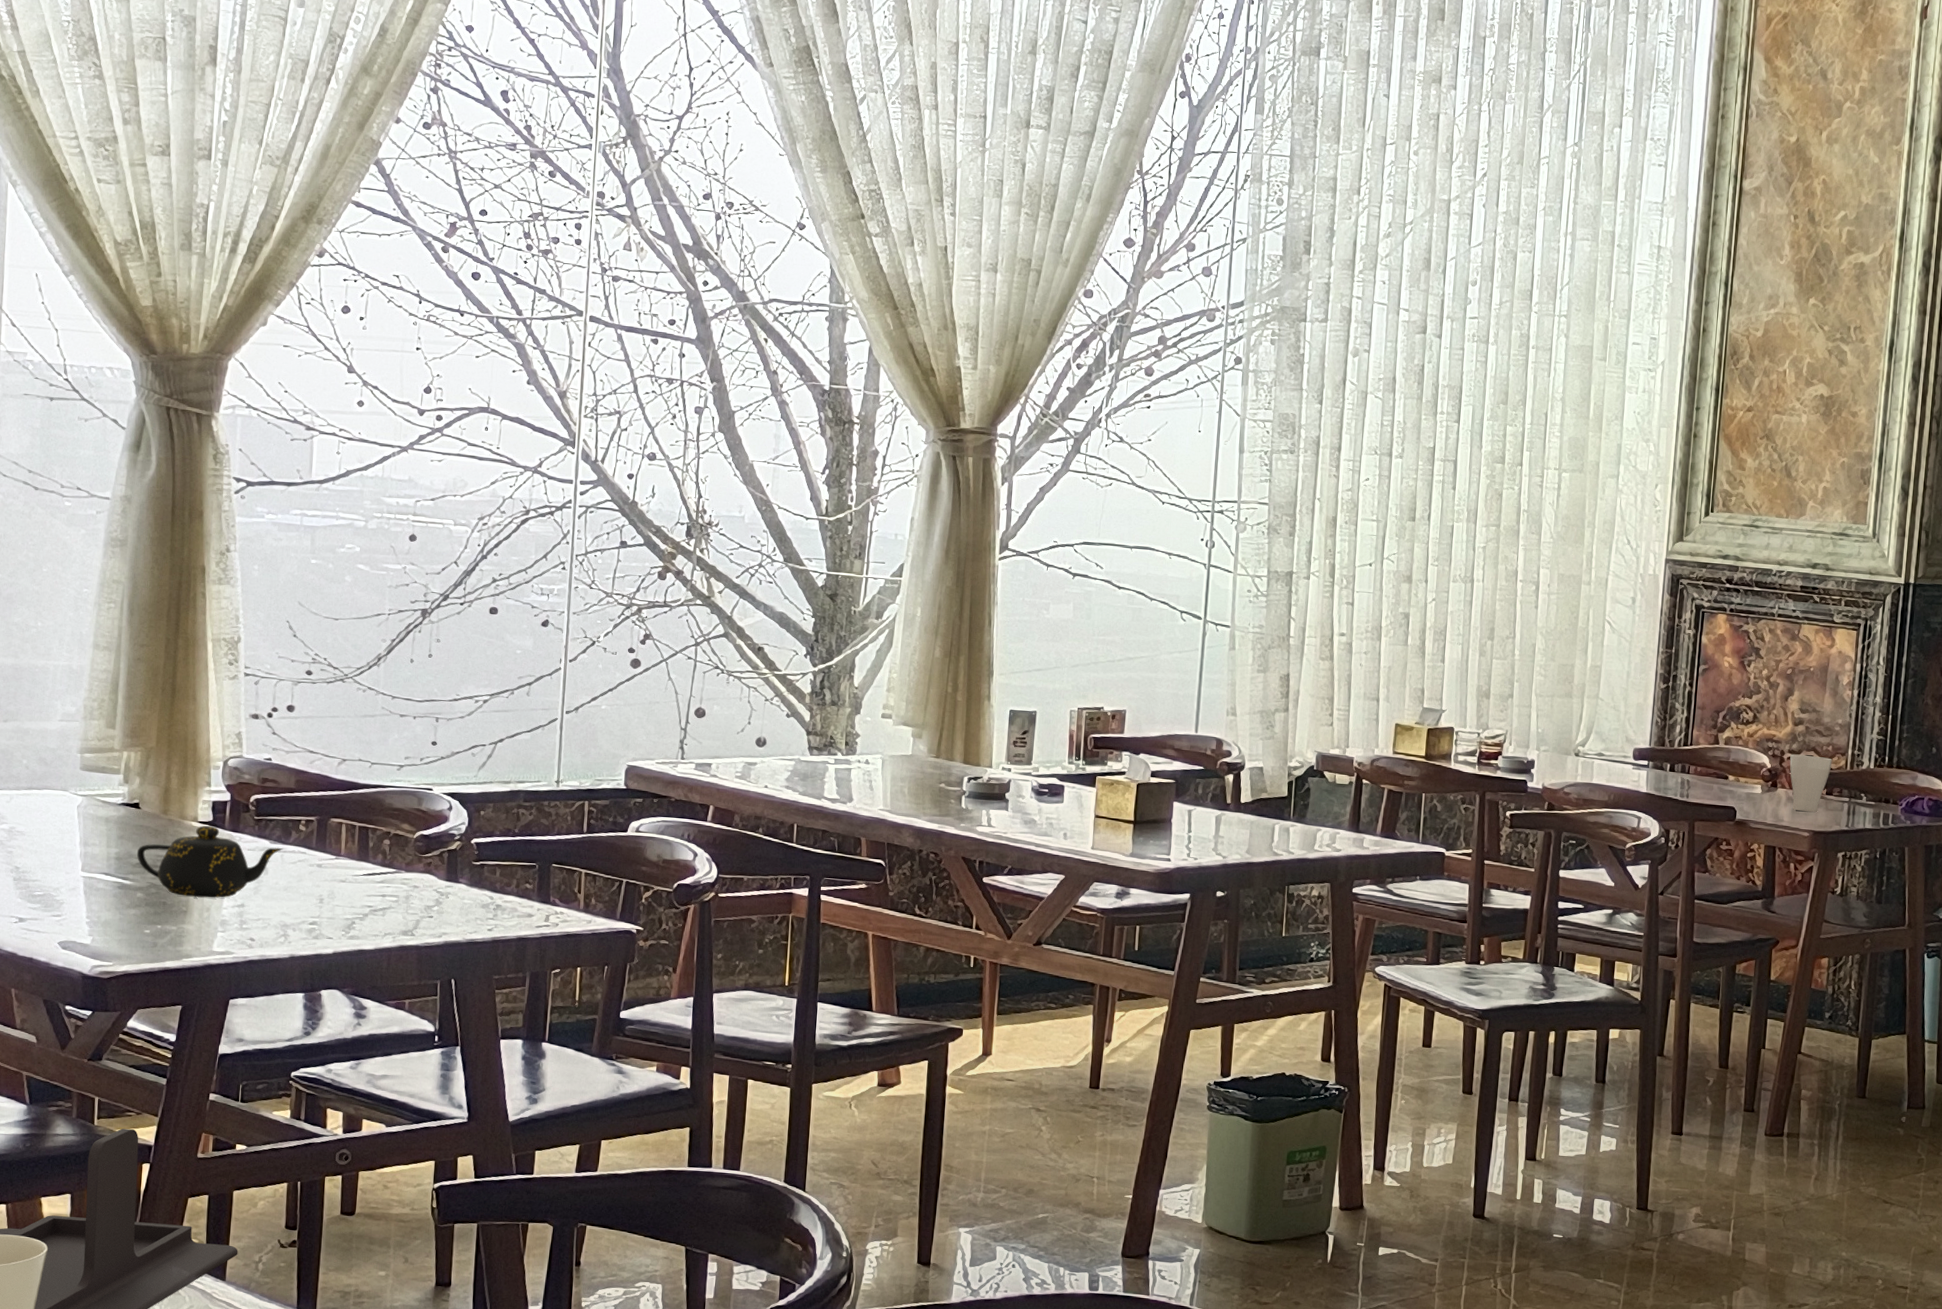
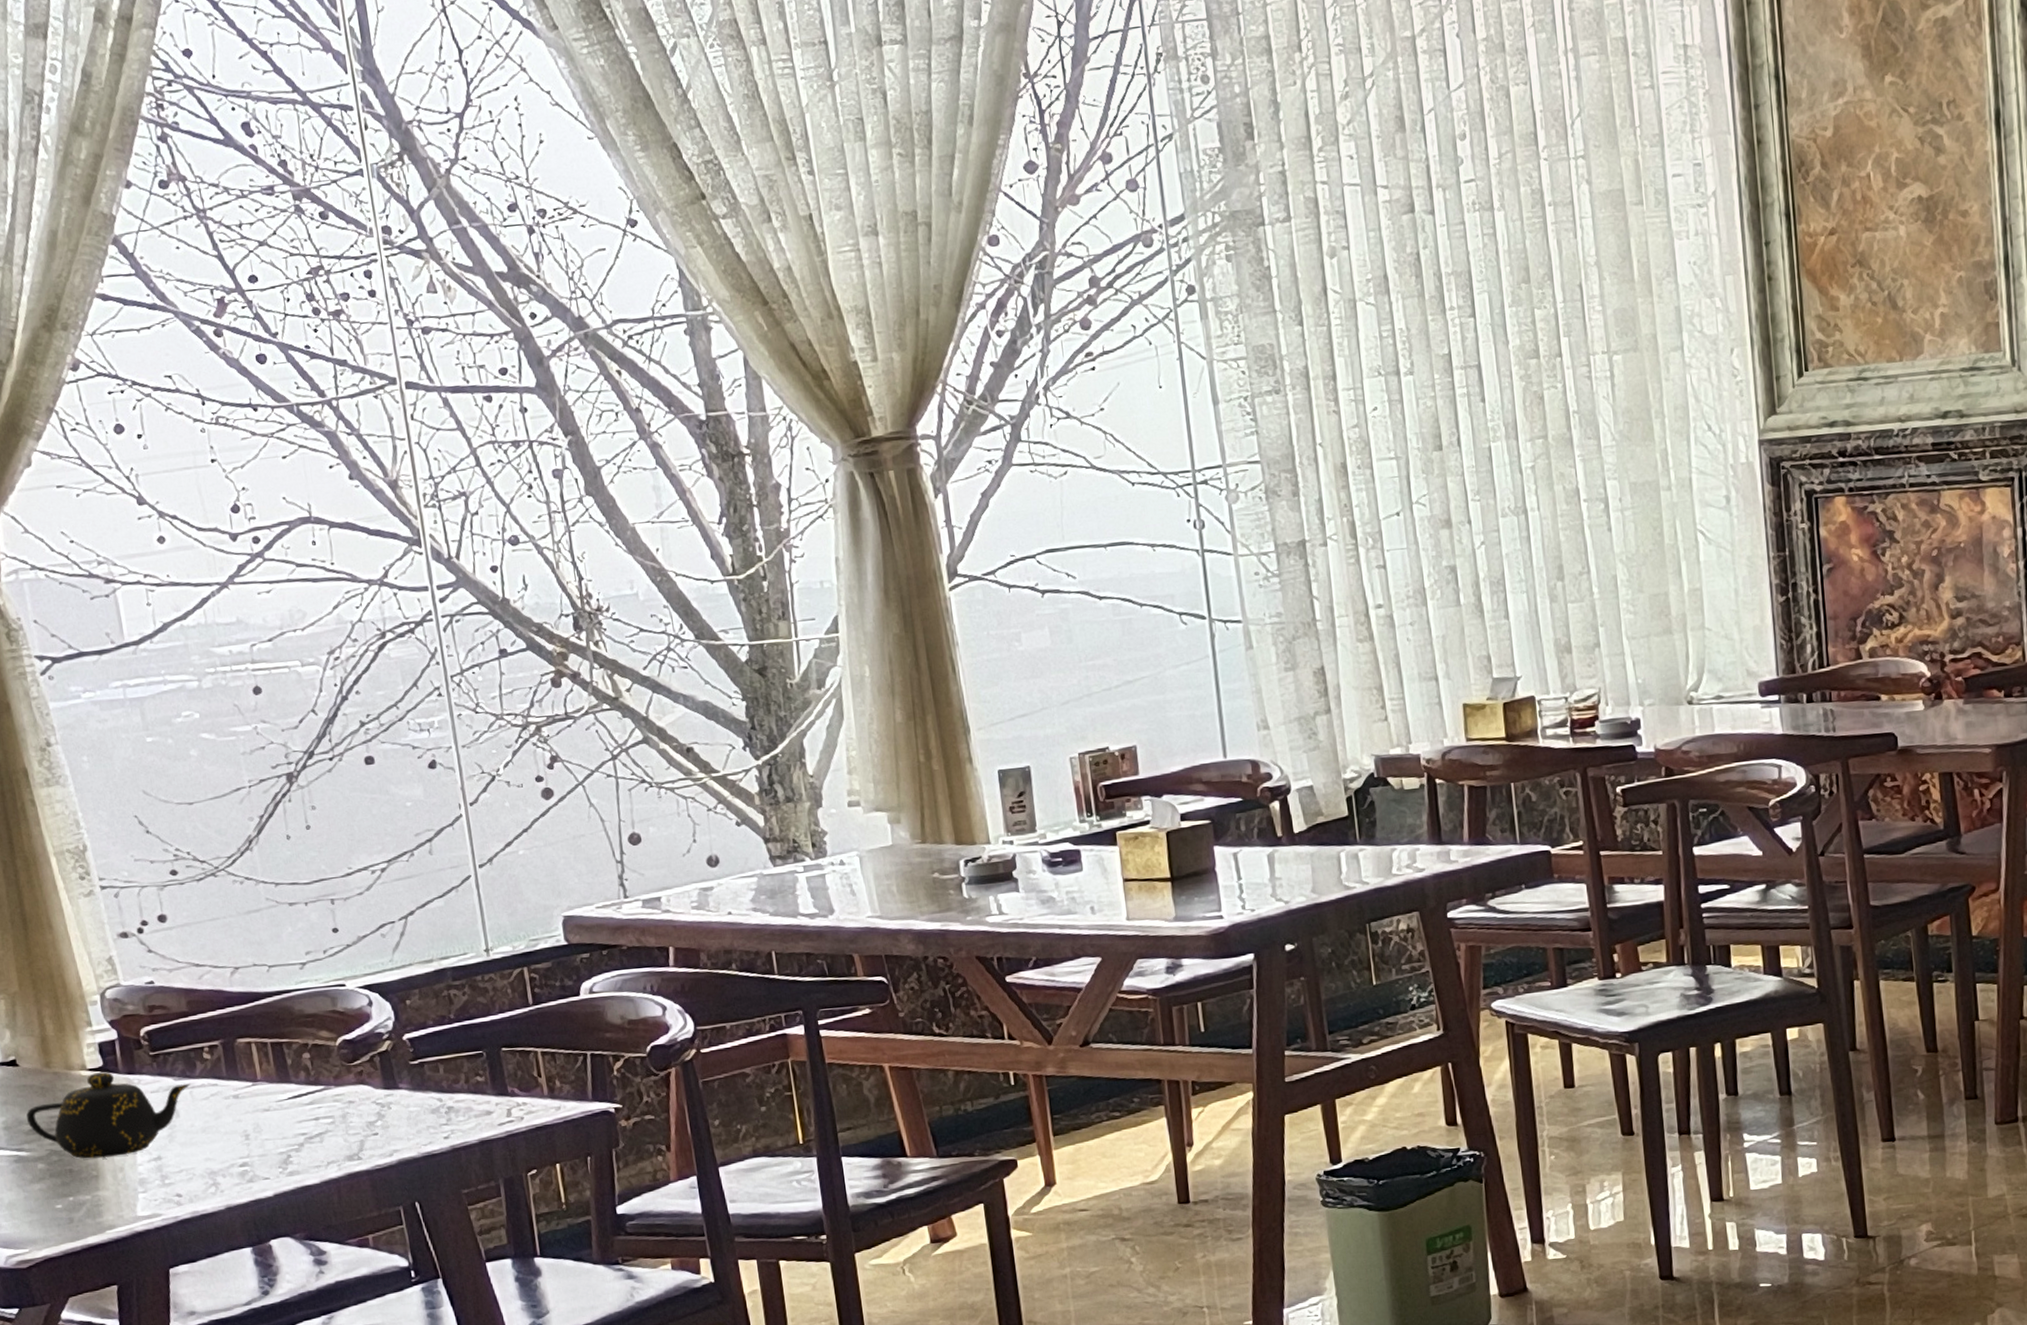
cup: present [1789,754,1833,813] -> none [1952,651,2006,724]

